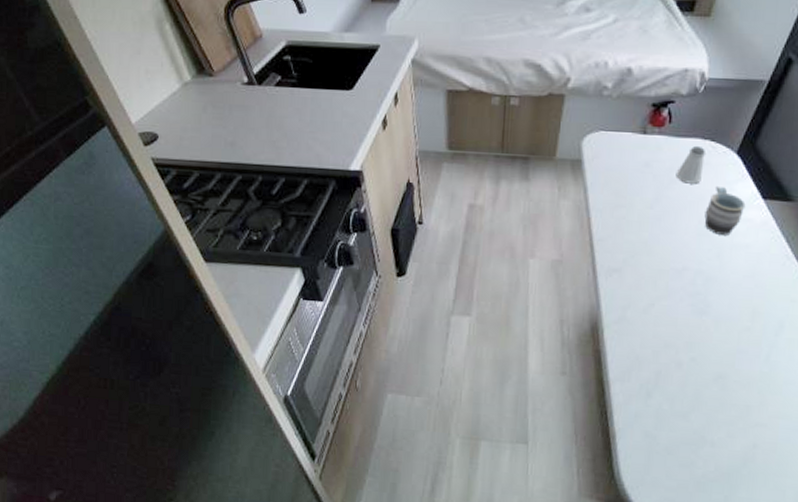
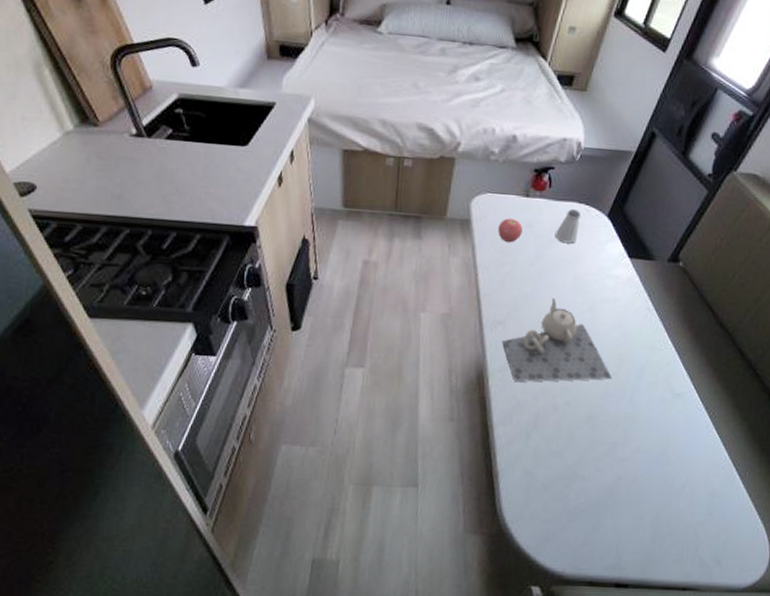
apple: none [612,157,640,184] -> present [498,218,523,243]
teapot: none [618,243,746,336] -> present [502,298,613,383]
mug: present [704,187,746,235] -> none [579,246,615,290]

